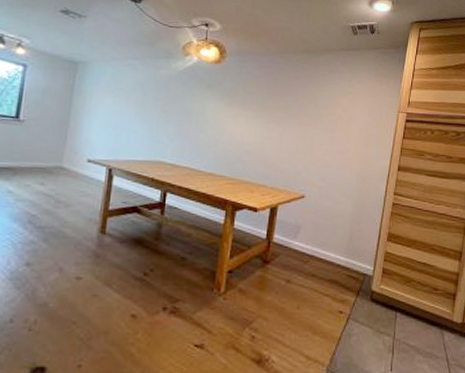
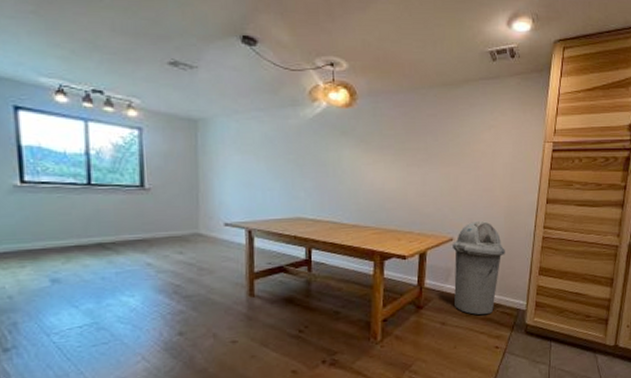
trash can: none [301,181,355,276] -> present [453,221,505,315]

